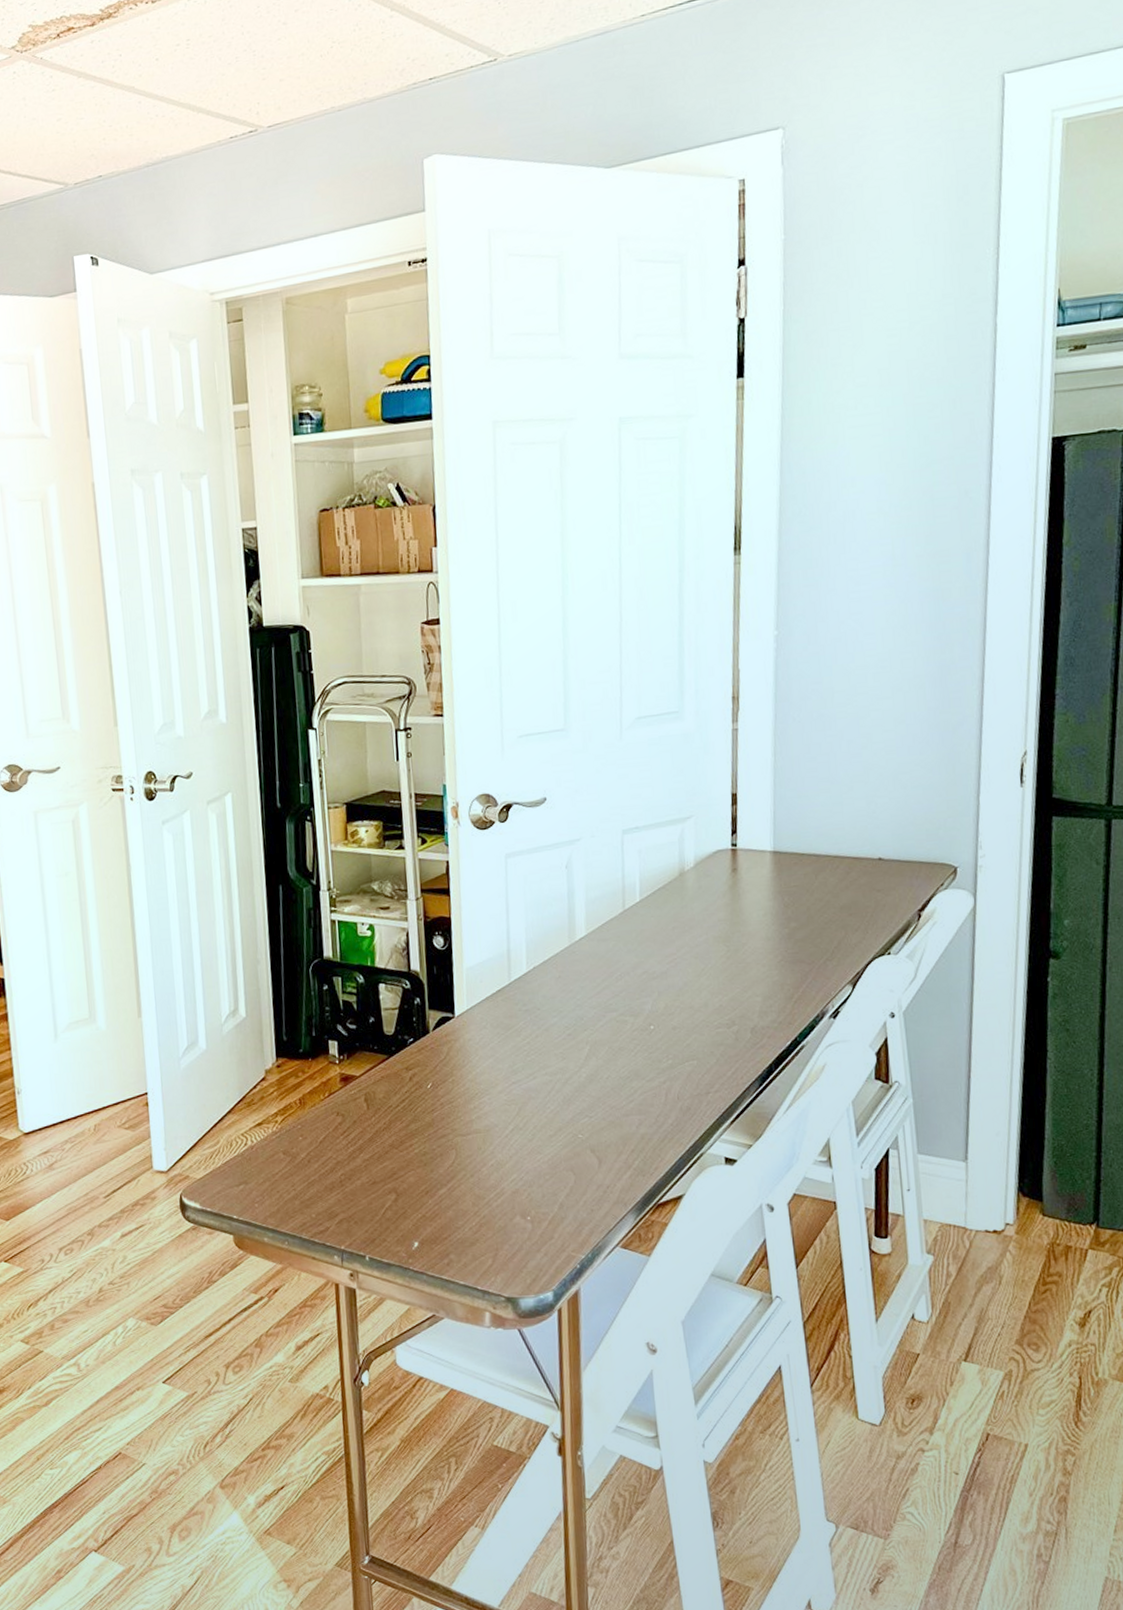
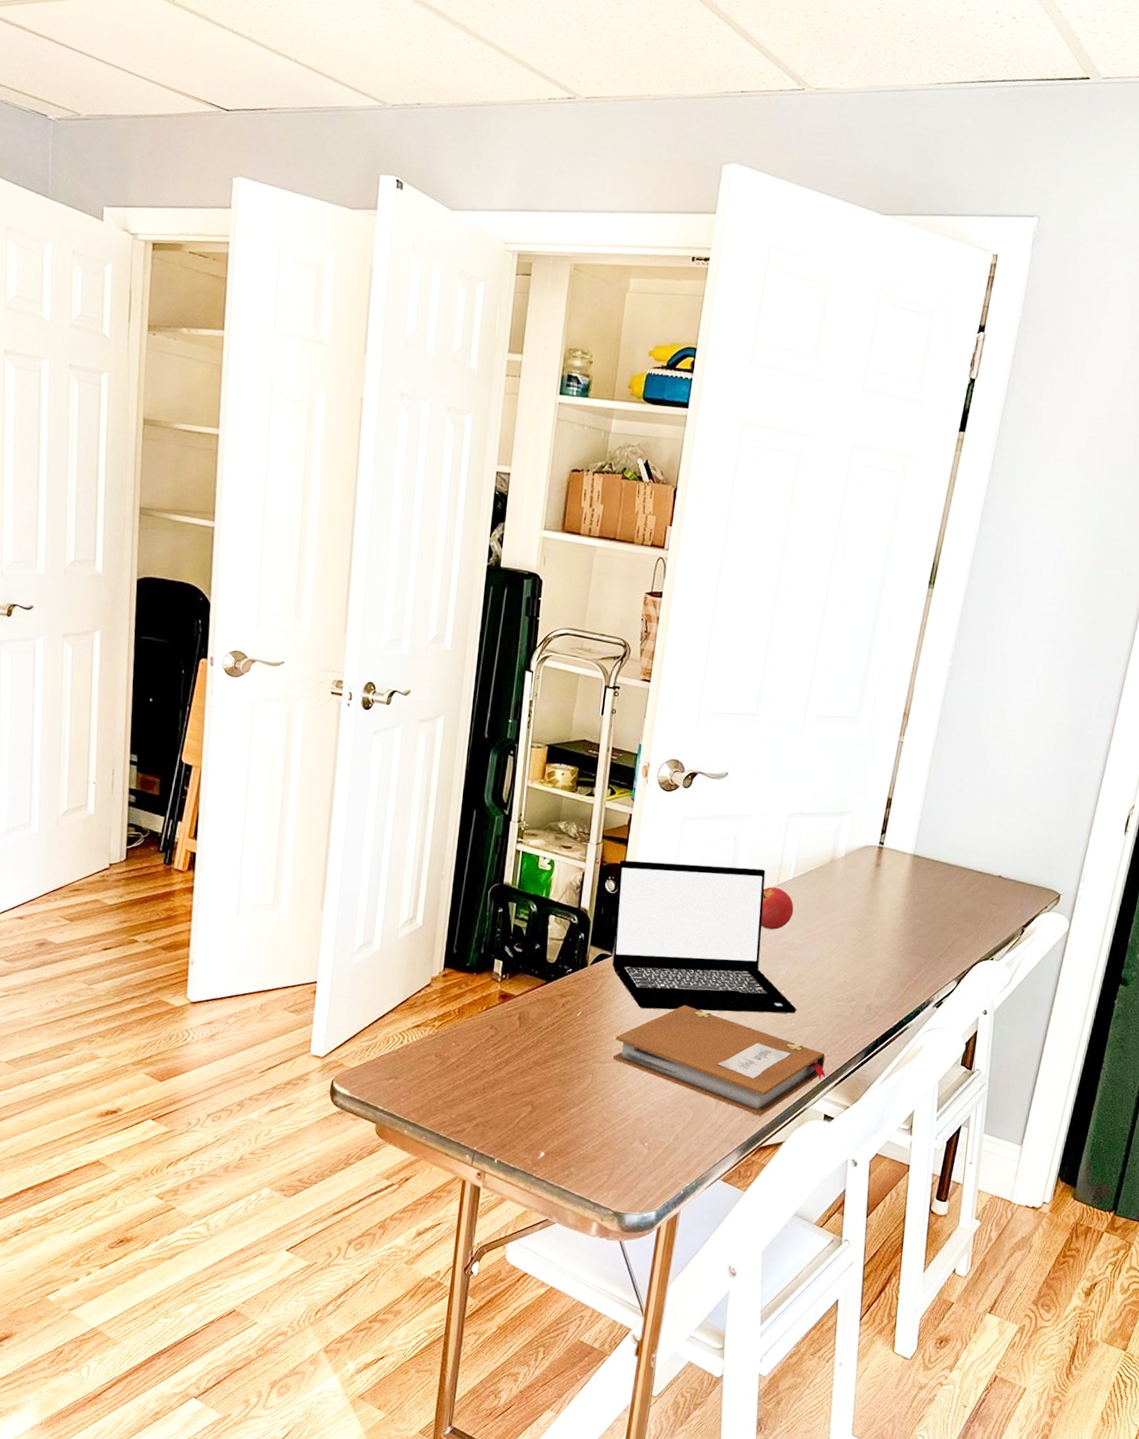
laptop computer: none [444,896,672,1070] -> present [612,860,797,1014]
notebook: none [473,1058,719,1170] -> present [612,1004,826,1116]
fruit: none [609,913,648,961] -> present [760,886,794,930]

